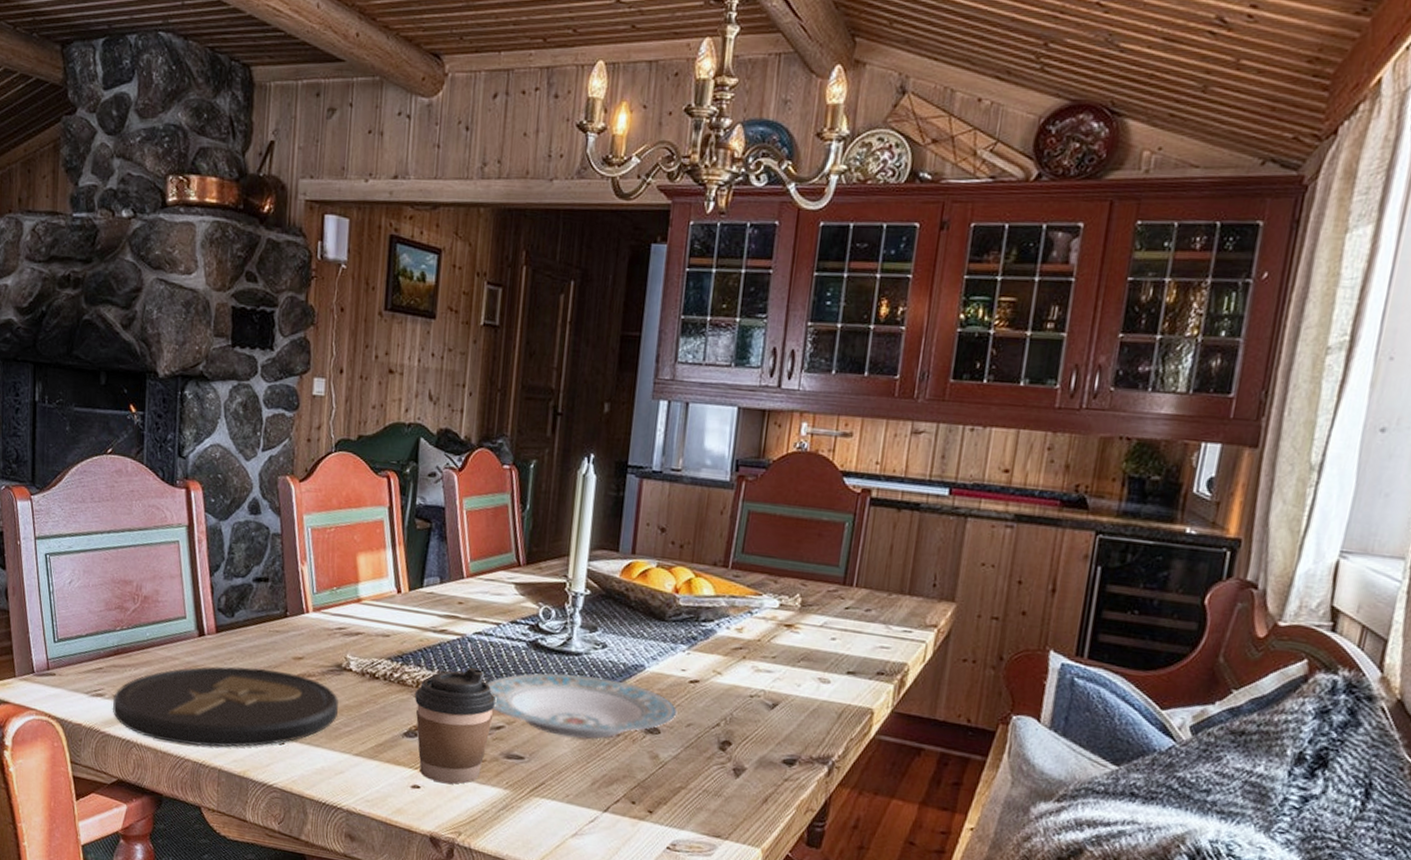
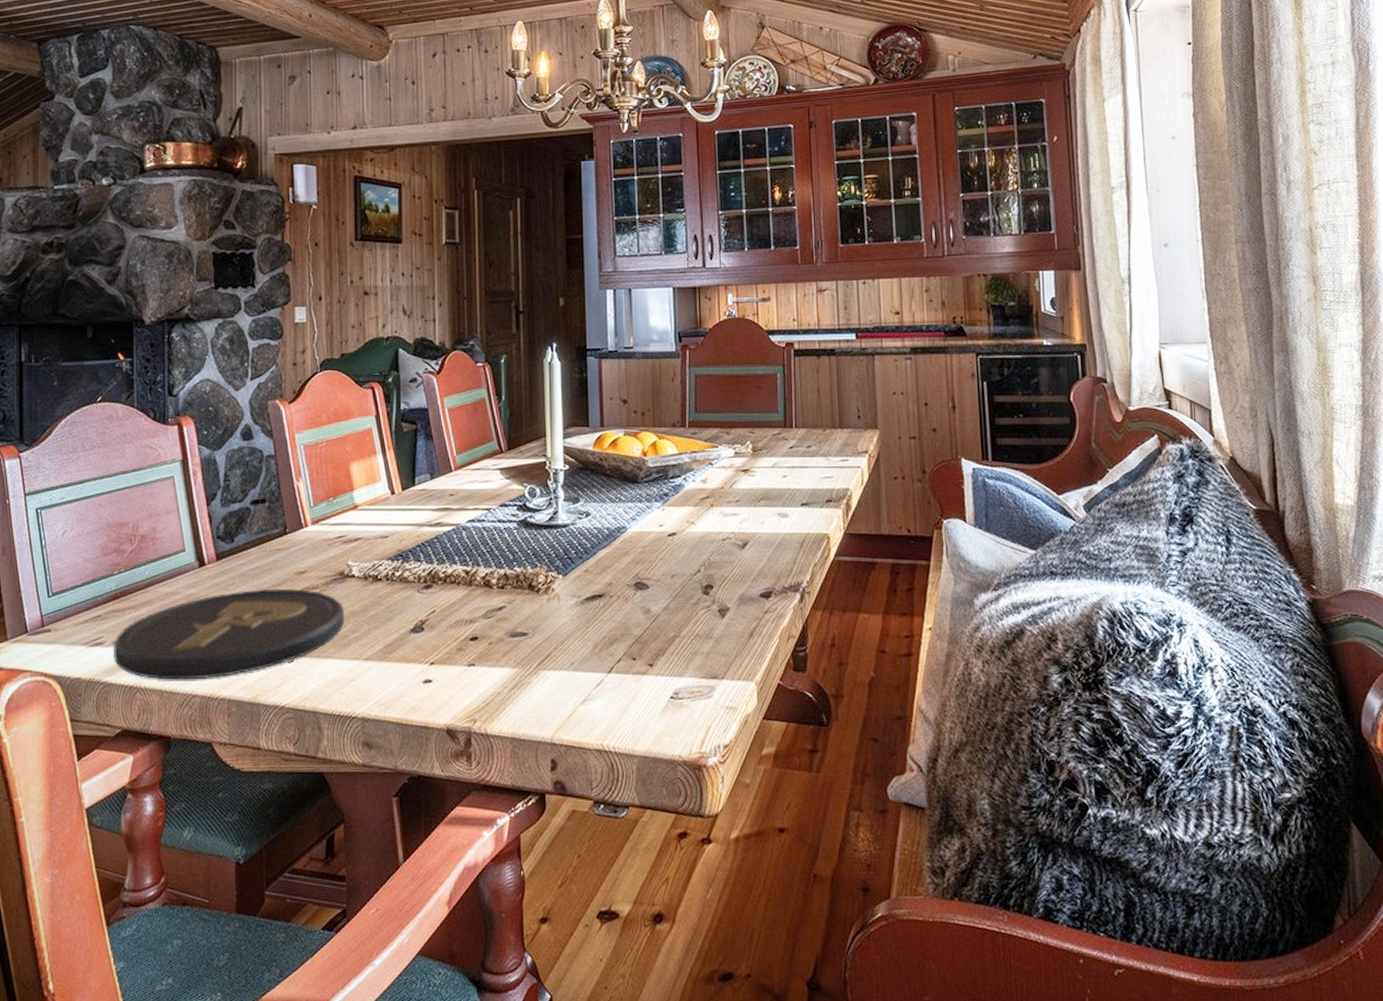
coffee cup: present [415,667,497,784] -> none [418,554,496,672]
plate: present [486,672,678,739] -> none [483,544,661,606]

